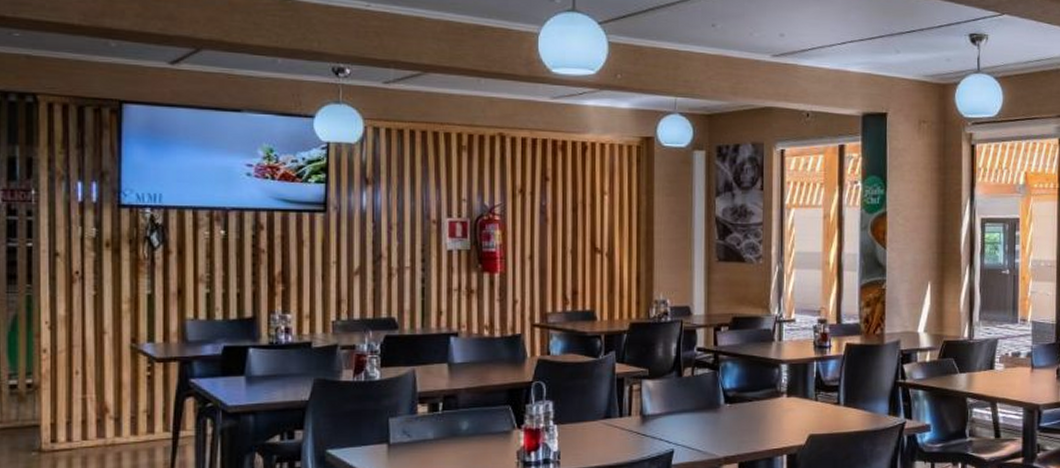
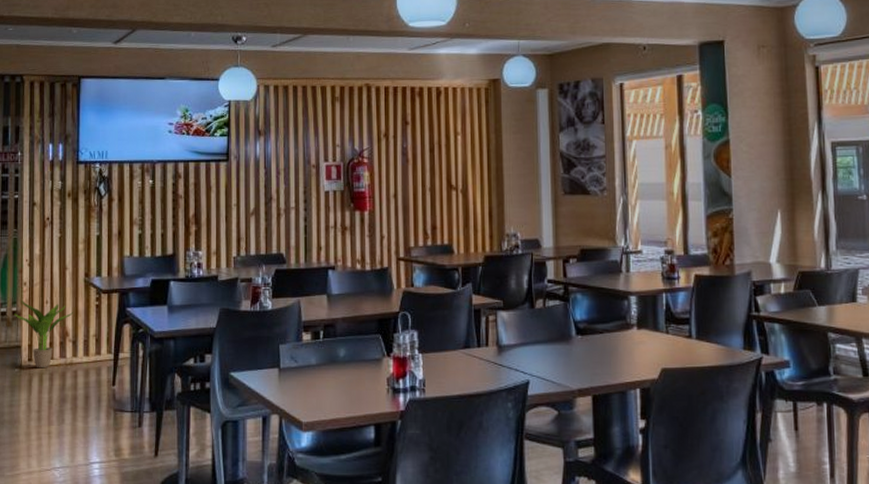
potted plant: none [29,370,116,451] -> present [14,300,74,369]

